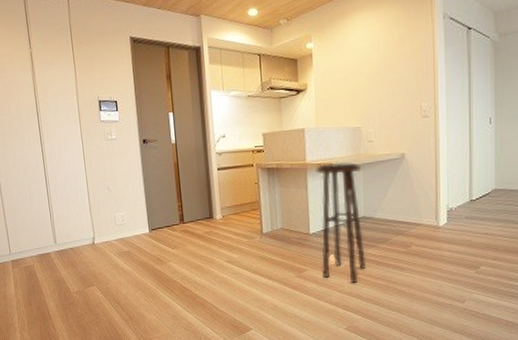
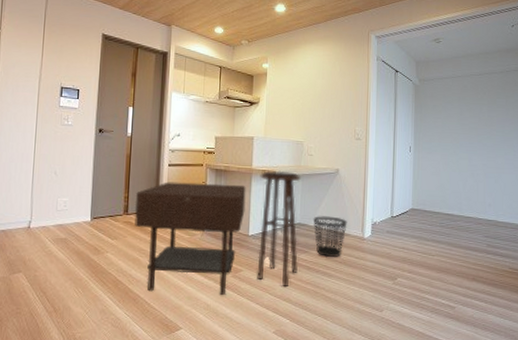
side table: none [188,182,303,296] -> present [134,182,246,295]
wastebasket: none [378,206,419,251] -> present [313,216,347,258]

